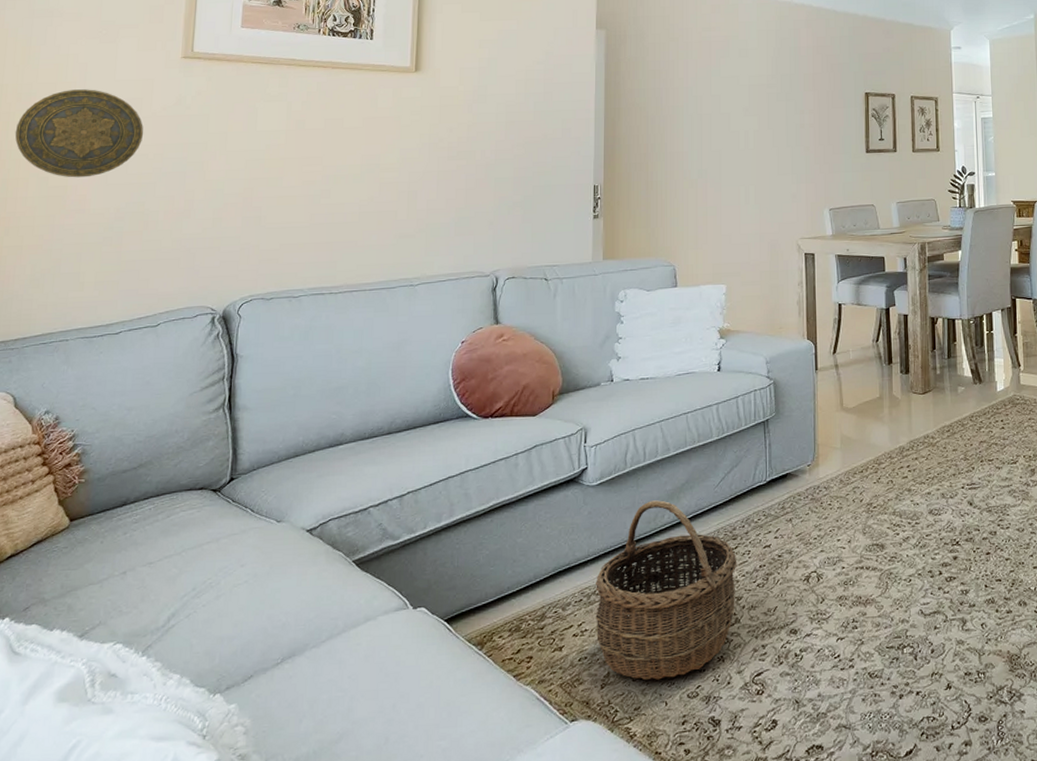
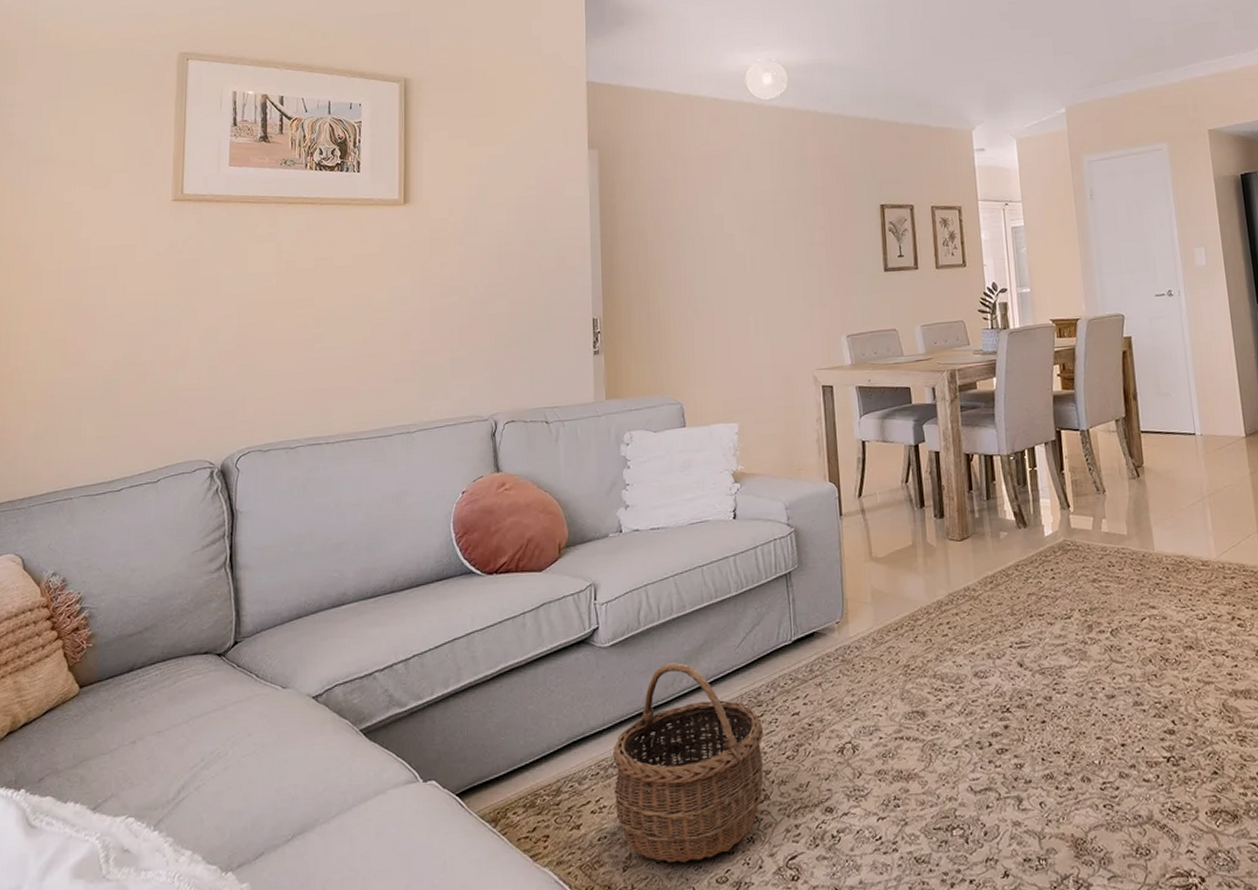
decorative plate: present [15,89,144,178] -> none [15,237,138,330]

